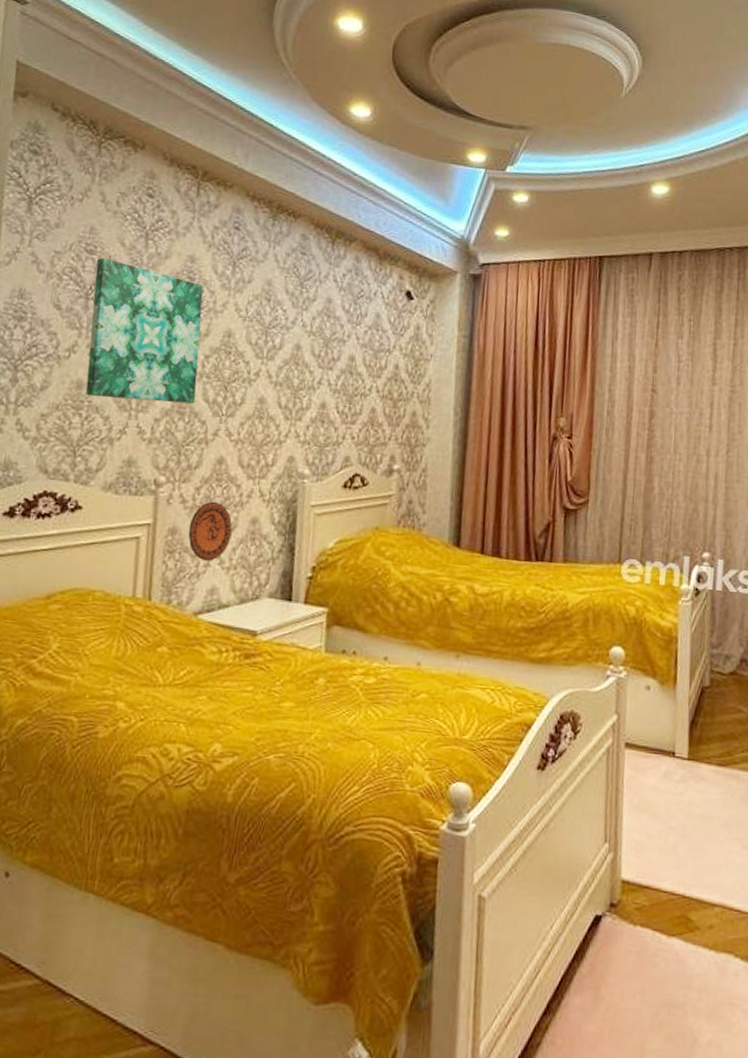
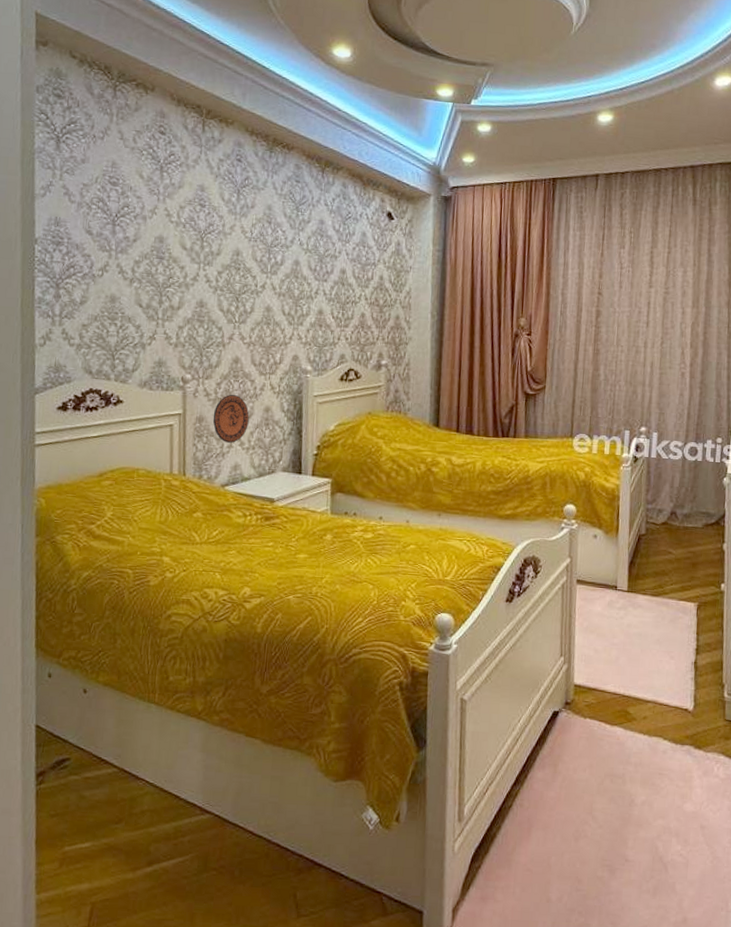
wall art: present [86,257,204,404] -> none [118,188,214,313]

